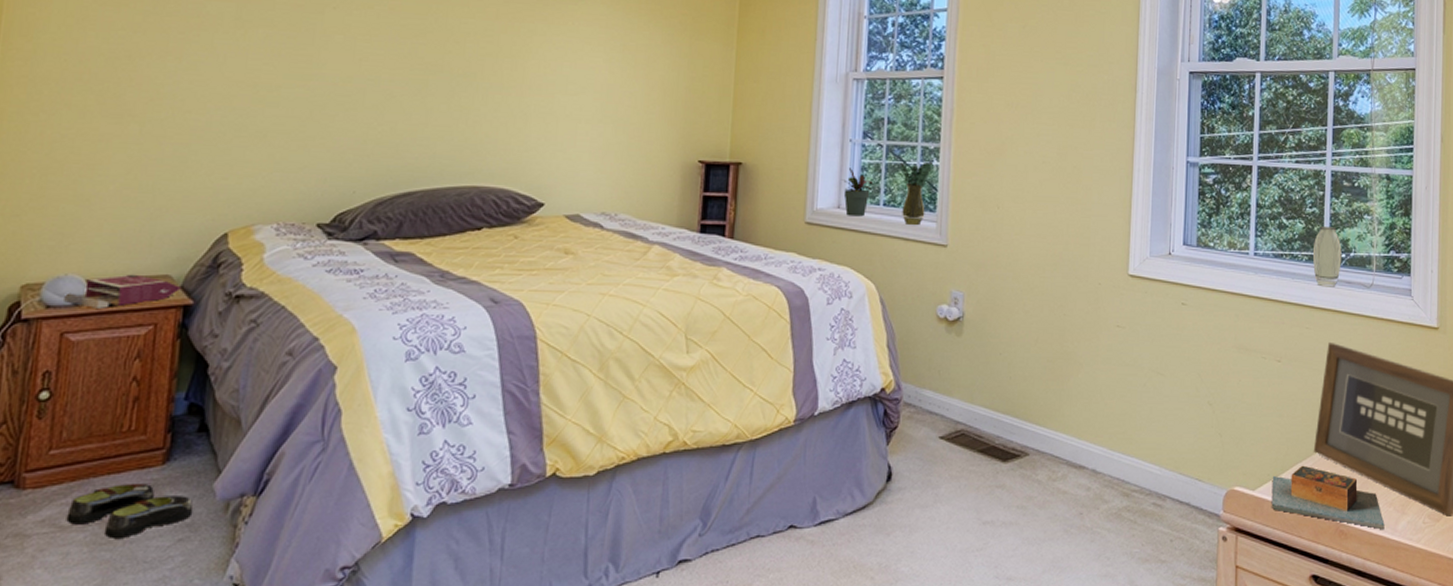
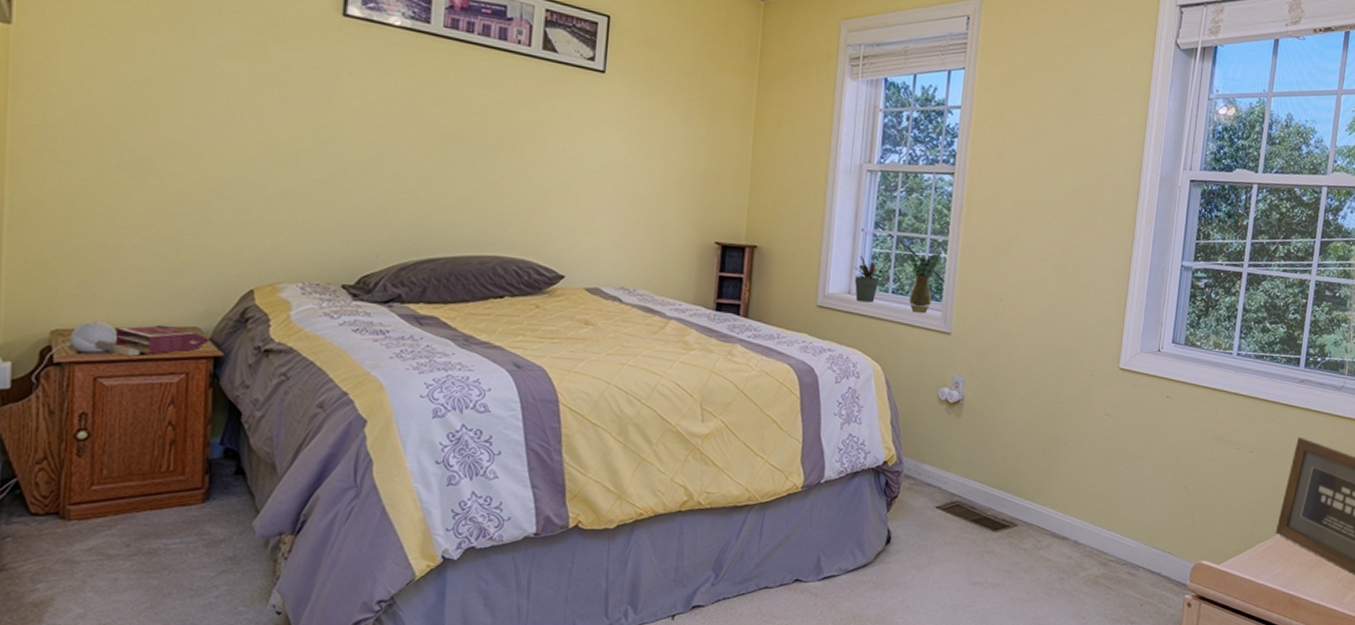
slippers: present [66,483,194,538] -> none [112,518,235,567]
wooden box: present [1271,465,1385,530] -> none [1233,544,1333,603]
vase: present [1312,226,1342,287] -> none [1290,332,1319,388]

